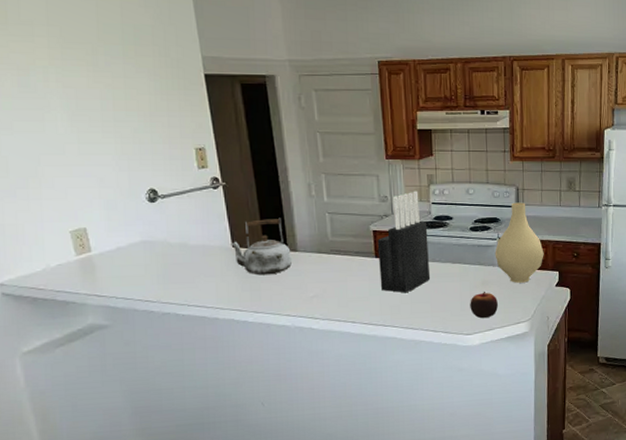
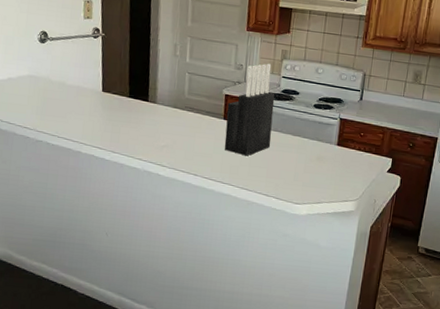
kettle: present [229,217,292,276] -> none [100,70,151,121]
apple: present [470,292,498,319] -> none [303,166,330,192]
vase: present [495,202,544,283] -> none [333,86,381,164]

